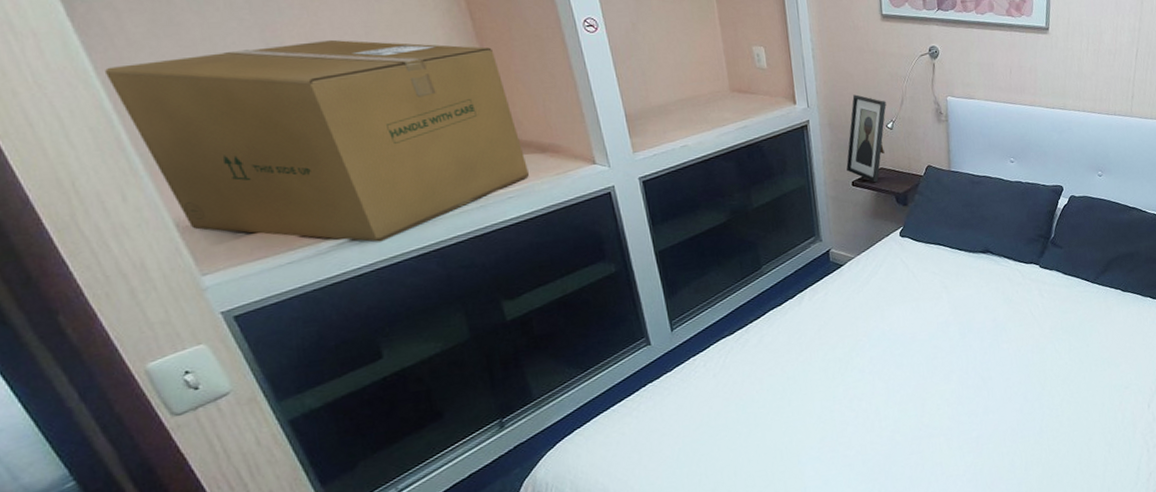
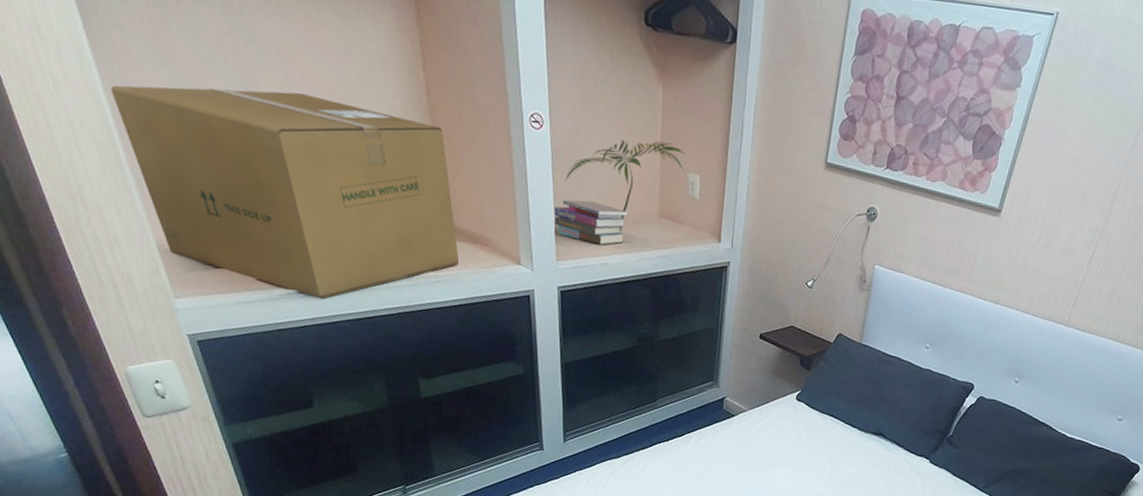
books: none [622,89,700,130] -> present [554,199,628,245]
plant: none [629,22,747,113] -> present [565,140,686,232]
picture frame: present [846,94,886,183] -> none [757,244,811,340]

